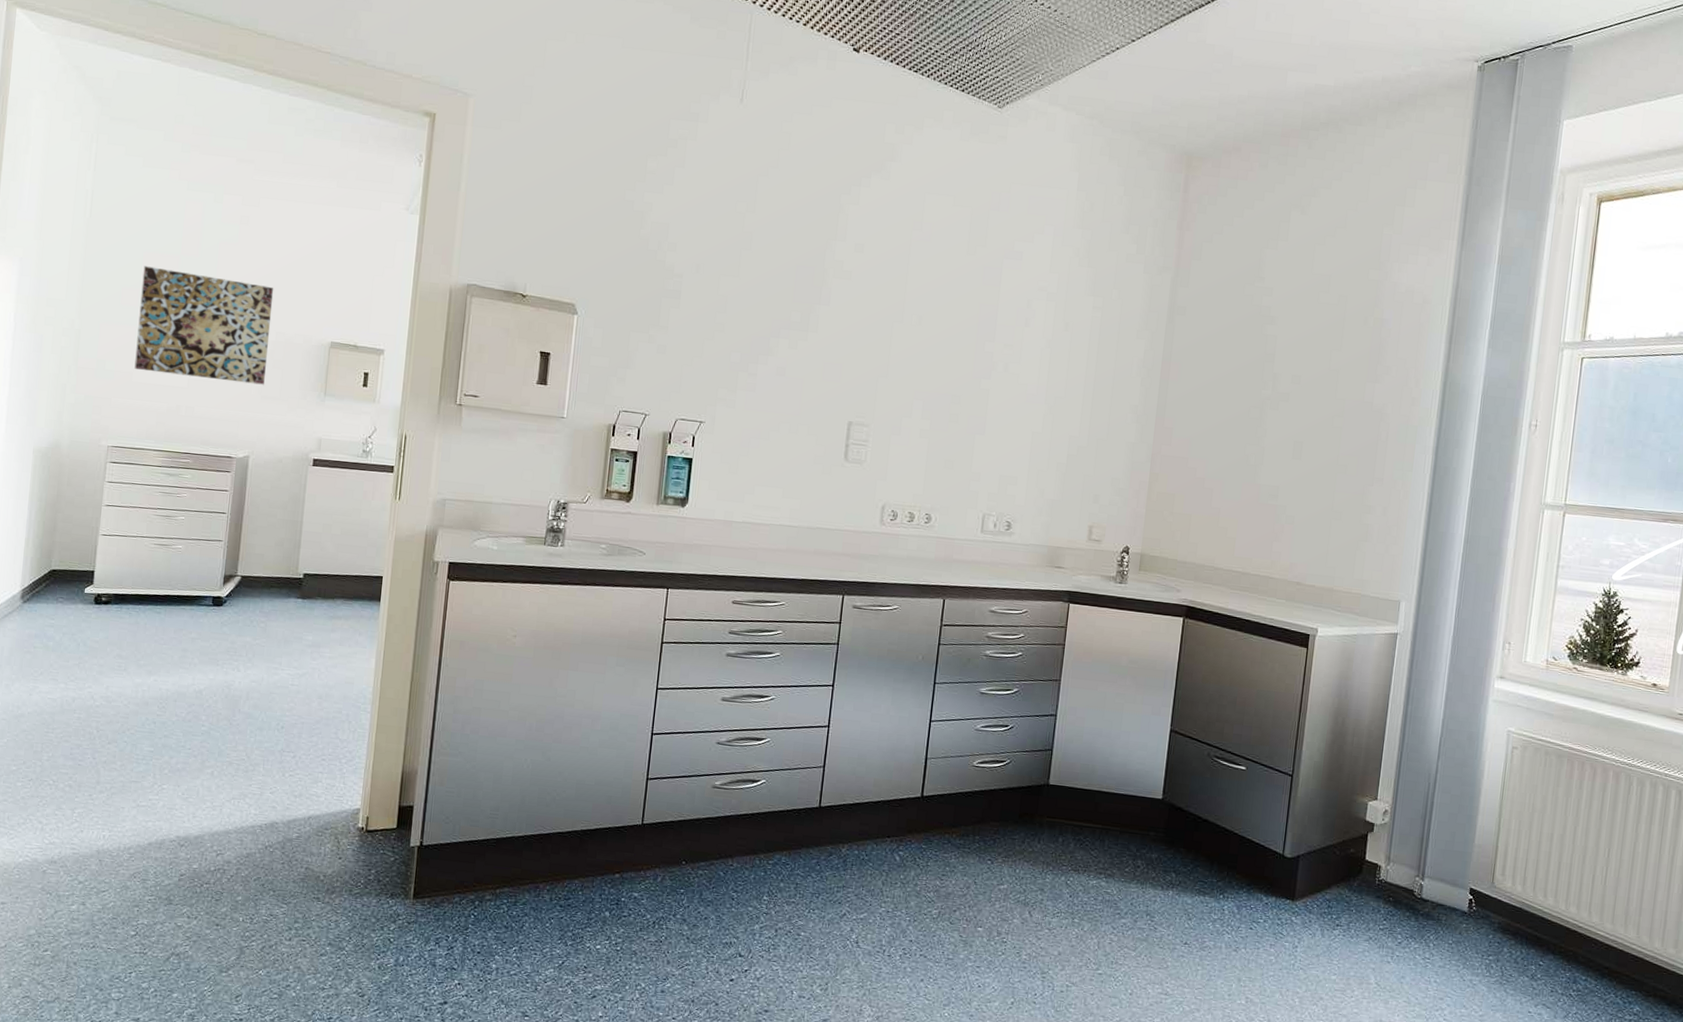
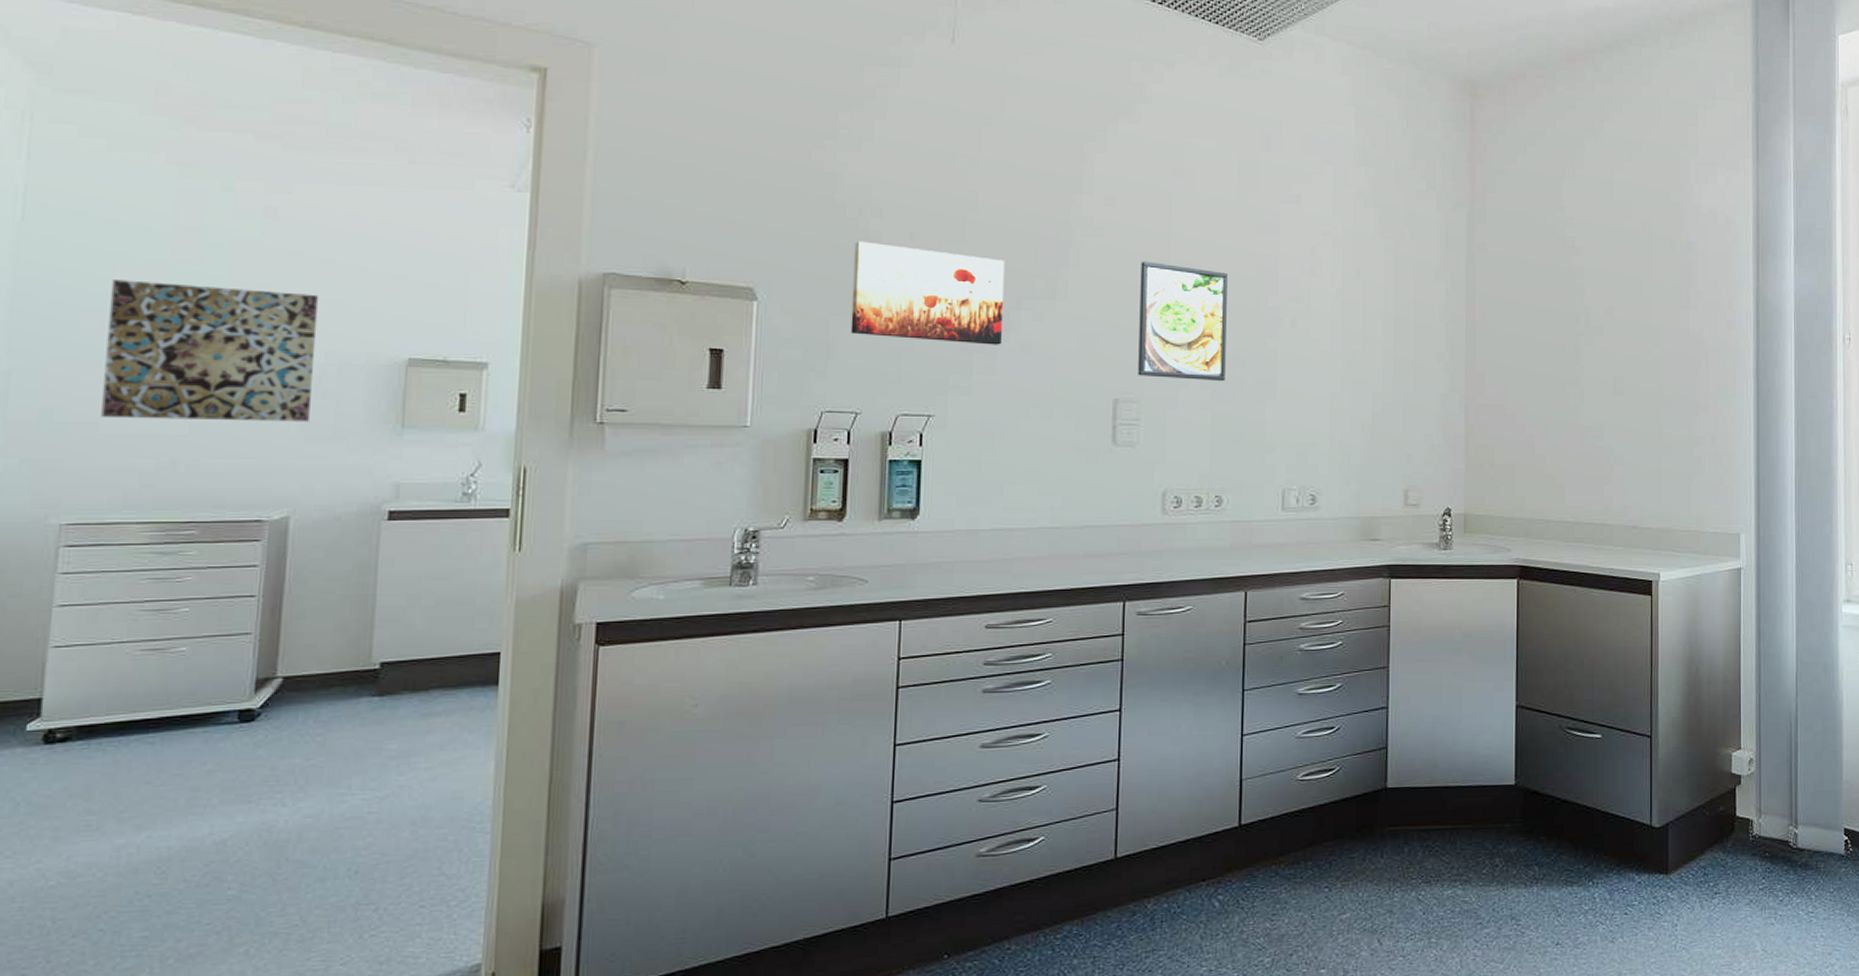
wall art: none [645,270,770,367] -> present [850,241,1005,345]
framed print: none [870,302,953,414] -> present [1138,261,1227,382]

